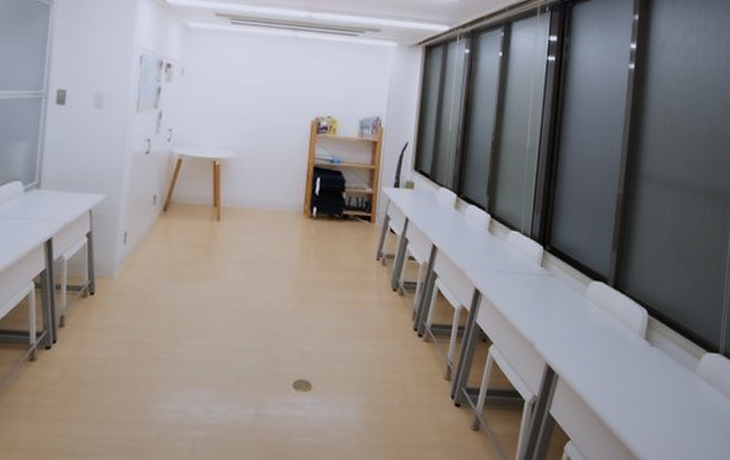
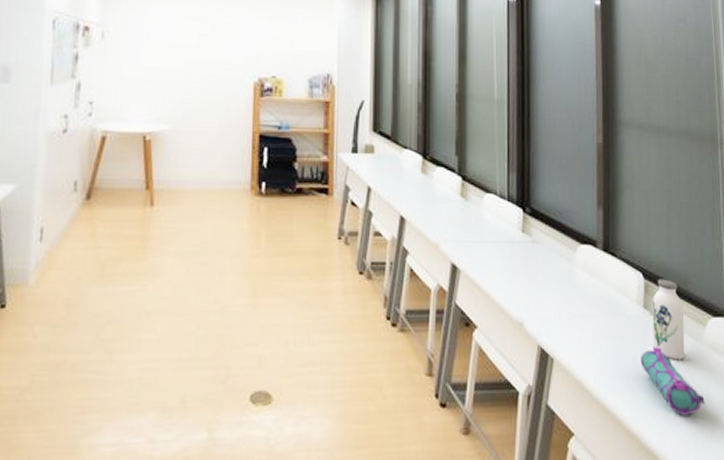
pencil case: none [636,373,692,434] -> present [640,347,705,416]
water bottle: none [650,316,681,387] -> present [652,279,685,360]

